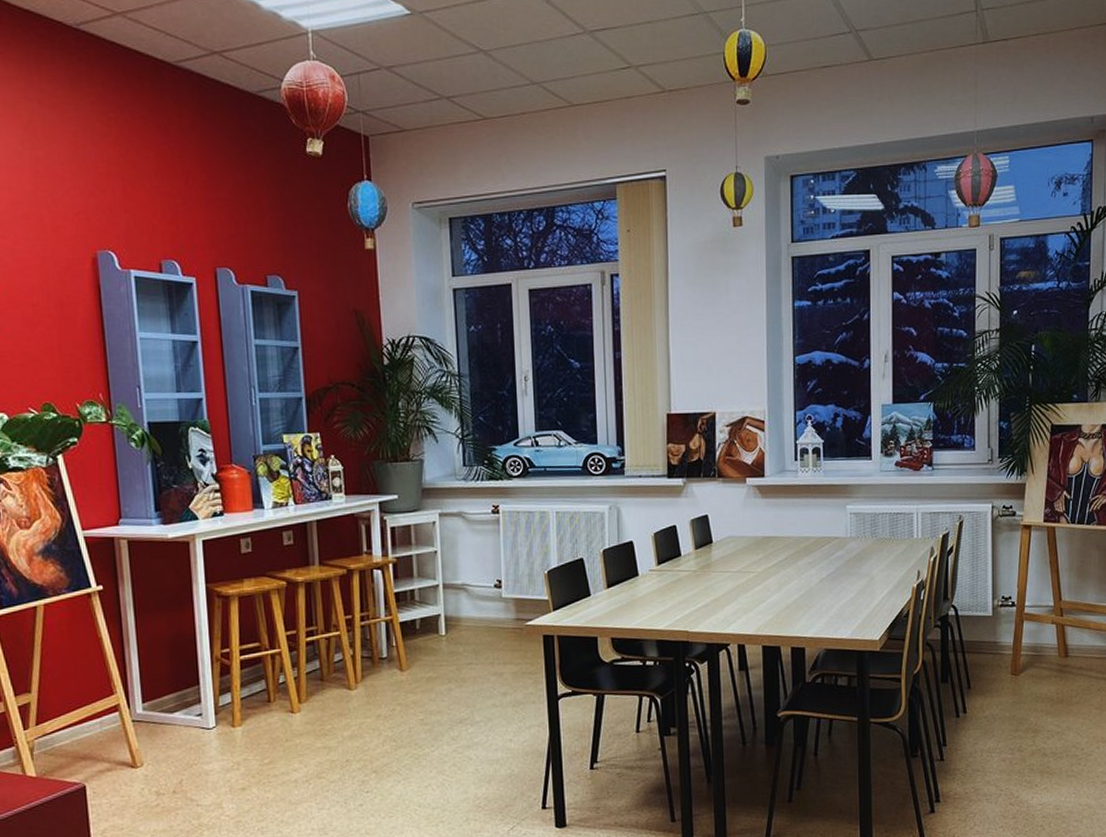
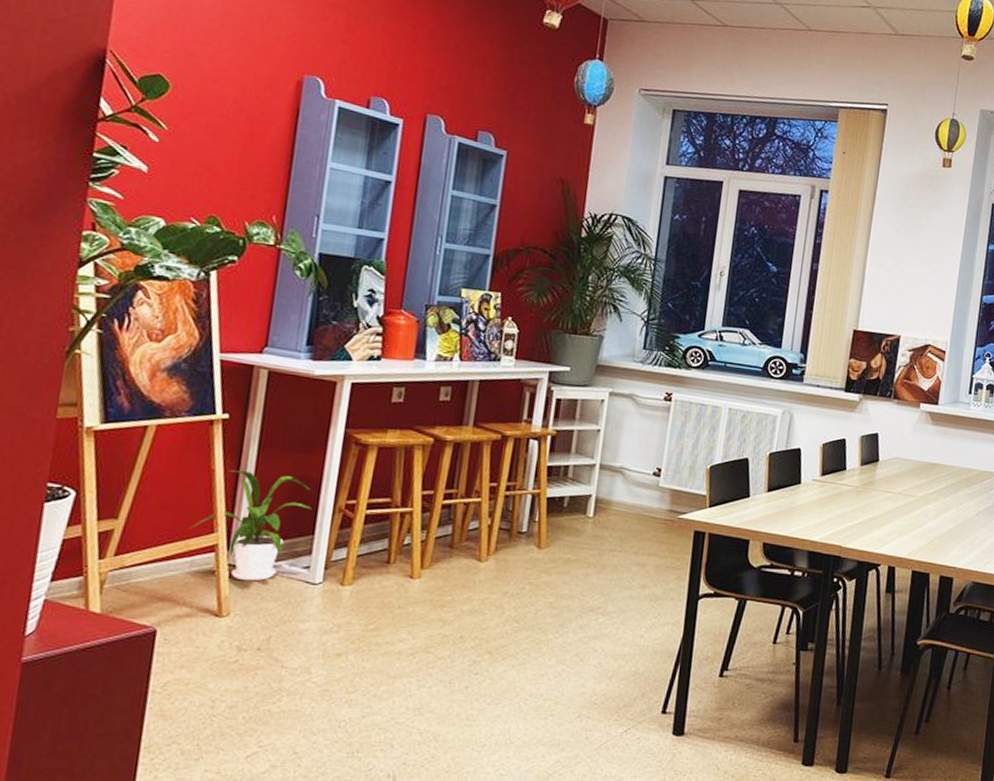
house plant: none [91,634,192,734] -> present [188,470,311,581]

